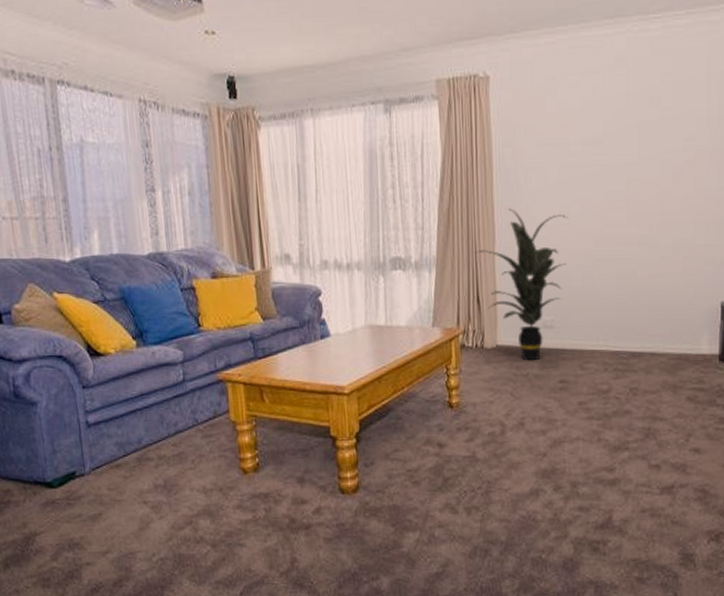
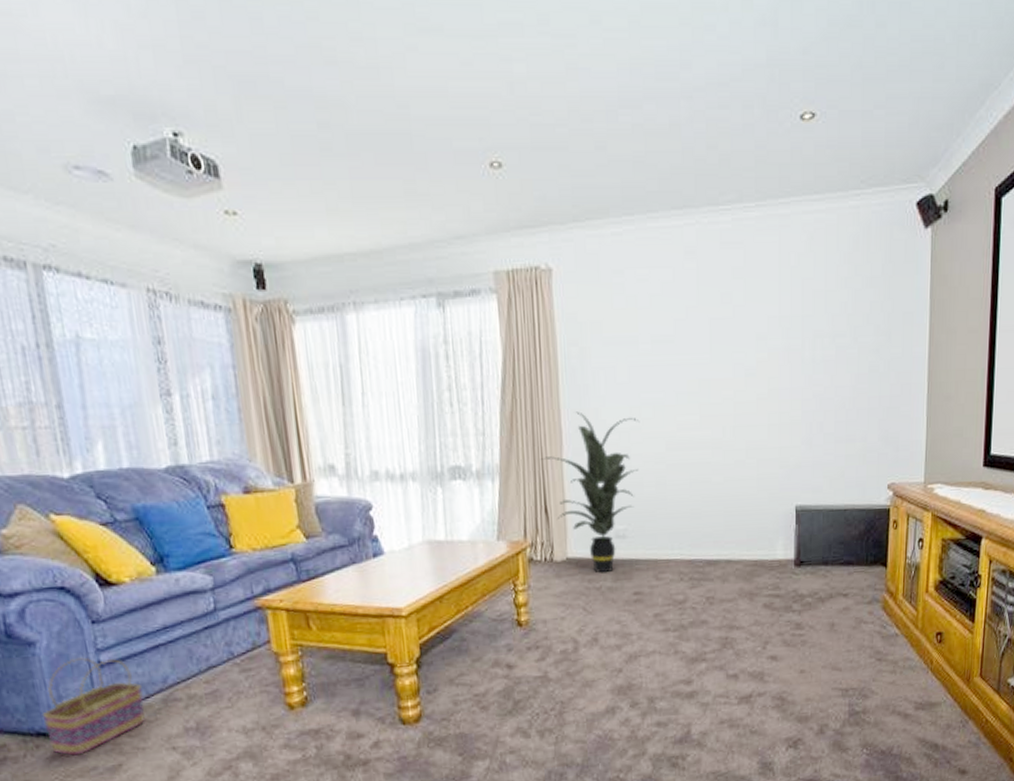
basket: none [39,417,122,503] -> present [42,657,145,756]

